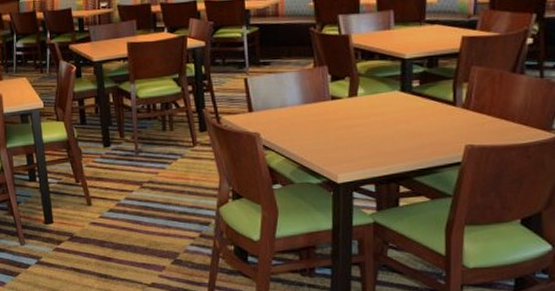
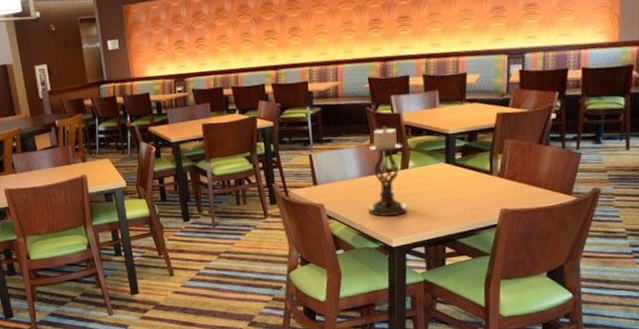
candle holder: none [310,48,356,149] -> present [368,126,408,216]

